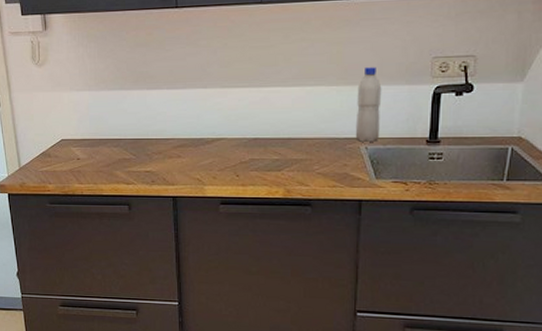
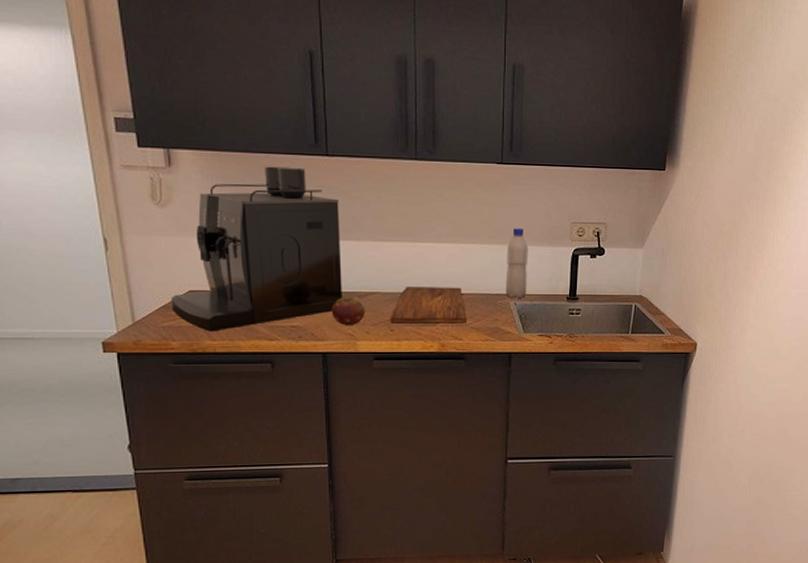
coffee machine: none [47,21,191,176] -> present [170,166,342,332]
fruit: none [181,142,212,171] -> present [331,296,366,326]
cutting board: none [236,132,313,169] -> present [390,287,467,323]

